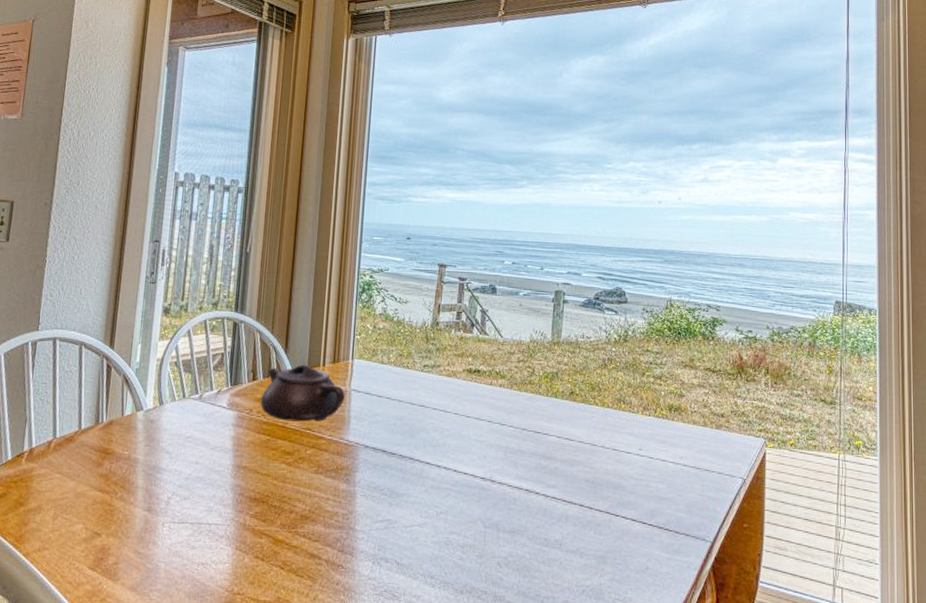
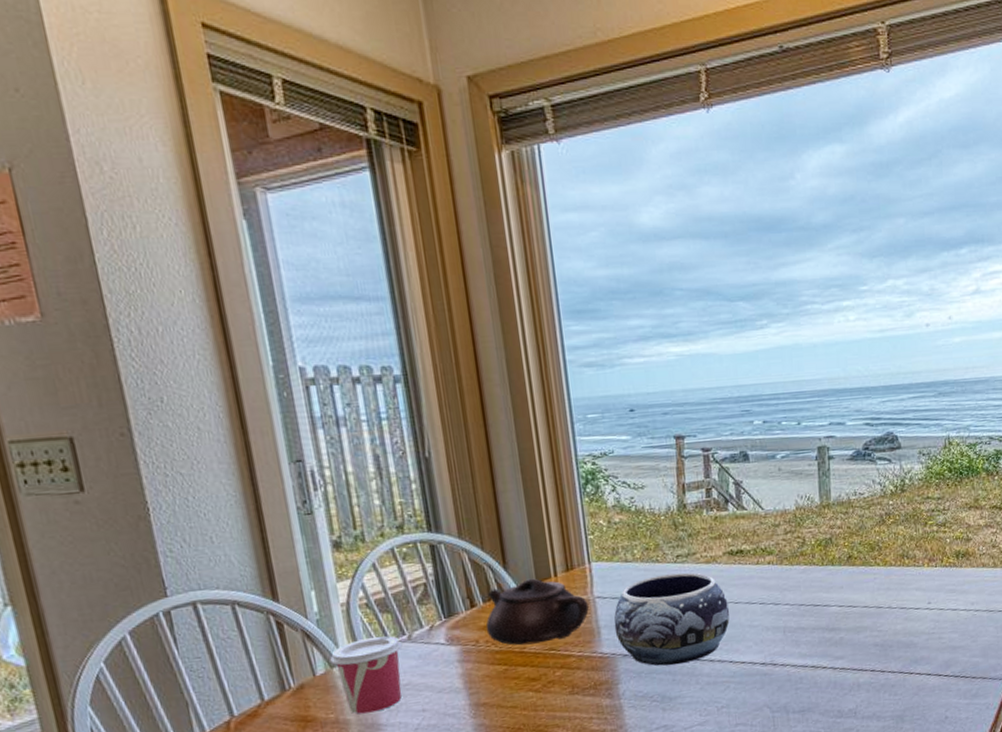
cup: none [137,391,194,456] -> present [330,636,402,714]
decorative bowl: none [362,380,461,464] -> present [614,572,730,666]

